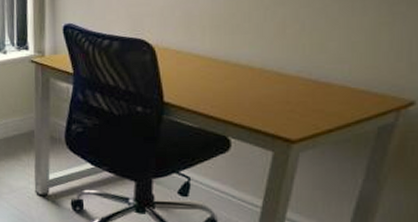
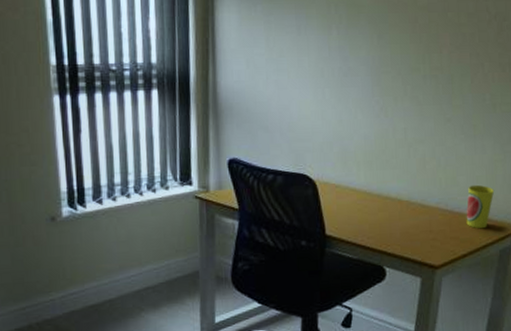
cup: none [335,51,376,102] -> present [466,184,495,229]

